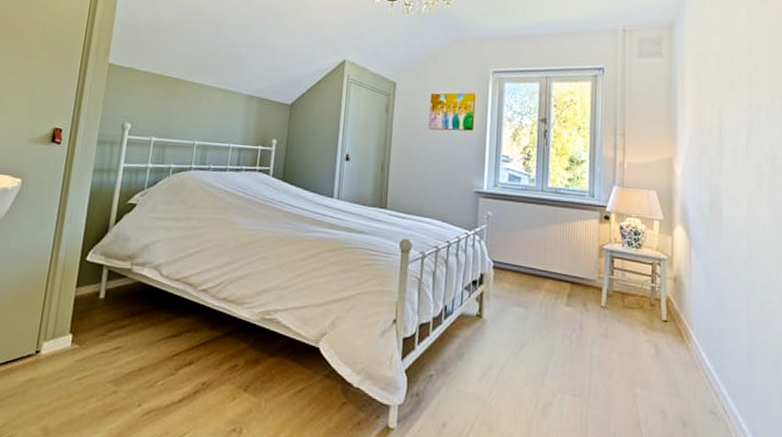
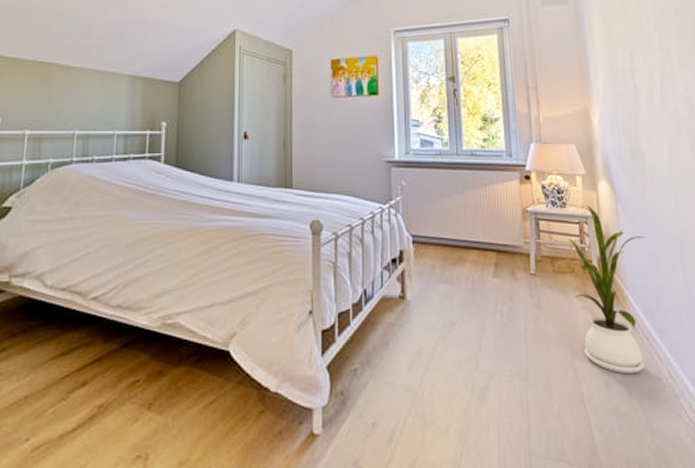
house plant: none [640,248,715,406] -> present [568,205,646,374]

